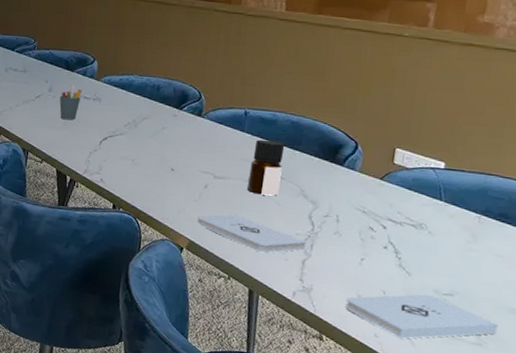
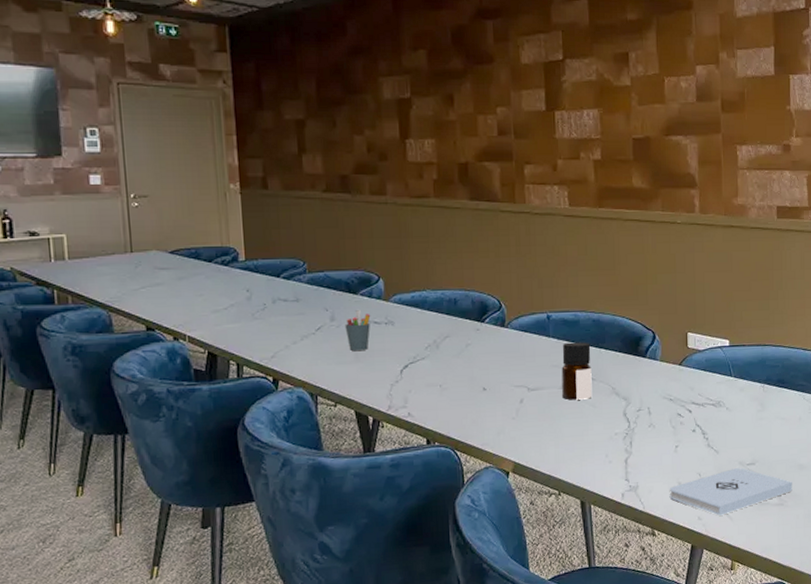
notepad: present [197,214,307,253] -> none [518,424,626,460]

